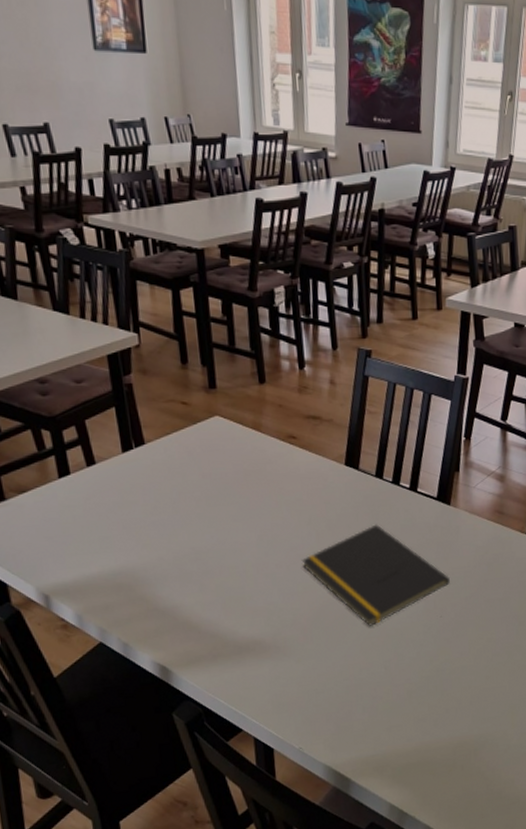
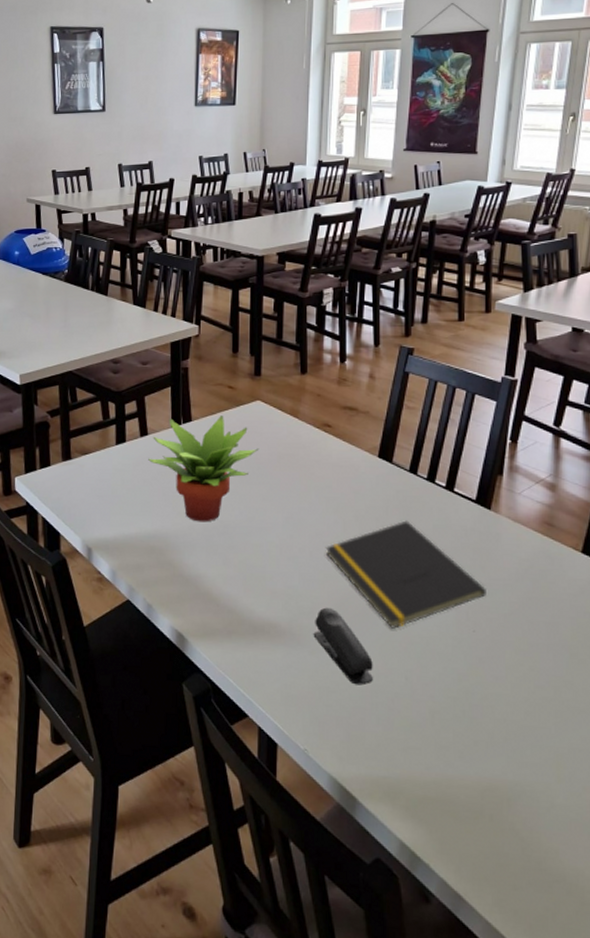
succulent plant: none [100,435,224,552] -> present [148,416,259,522]
stapler: none [297,616,356,683] -> present [313,607,373,686]

